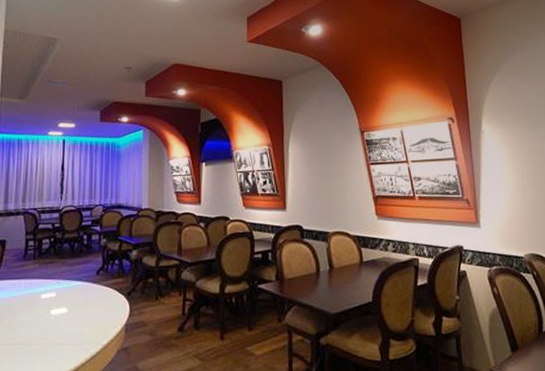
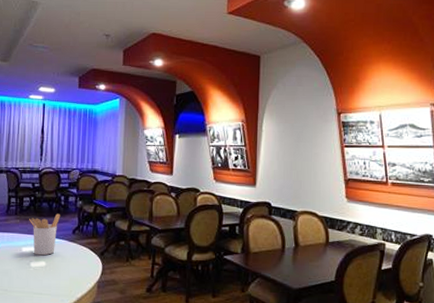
utensil holder: none [49,254,84,302] -> present [29,213,61,256]

